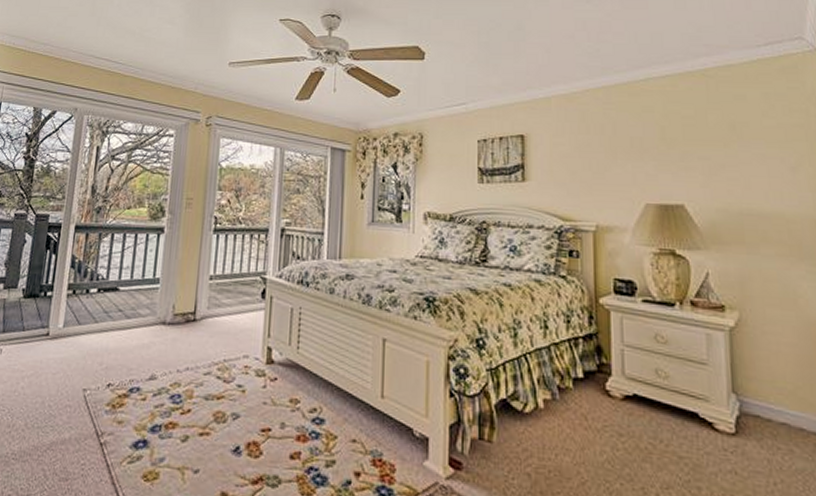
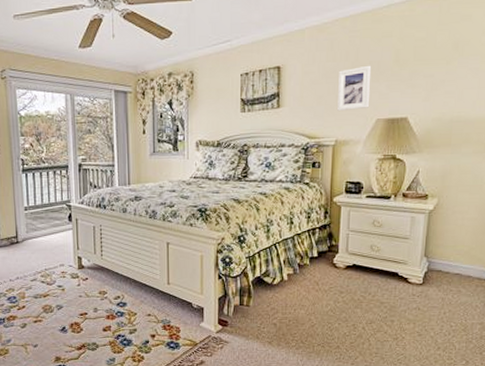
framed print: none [594,141,636,191] -> present [338,65,372,111]

